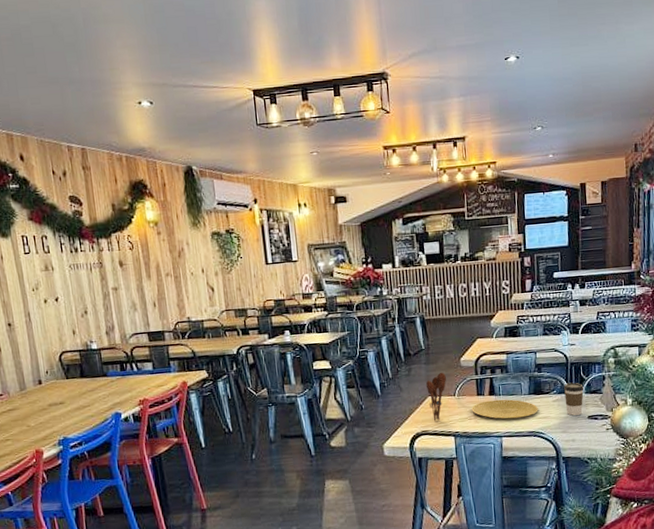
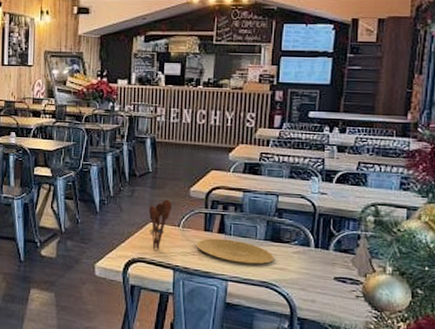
coffee cup: present [564,382,584,416] -> none [307,235,332,275]

